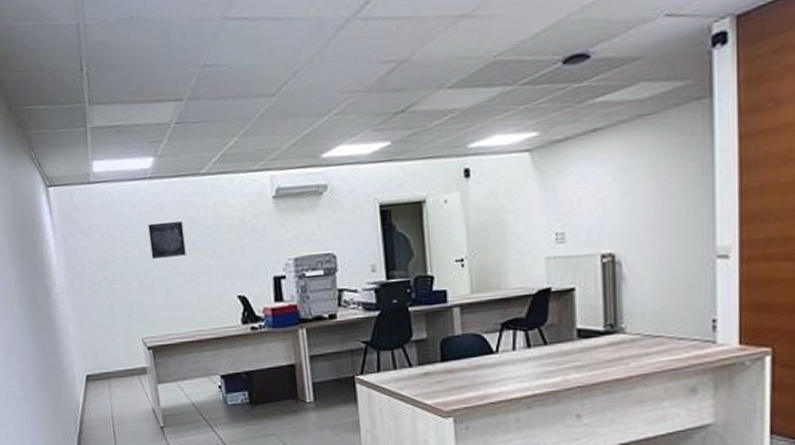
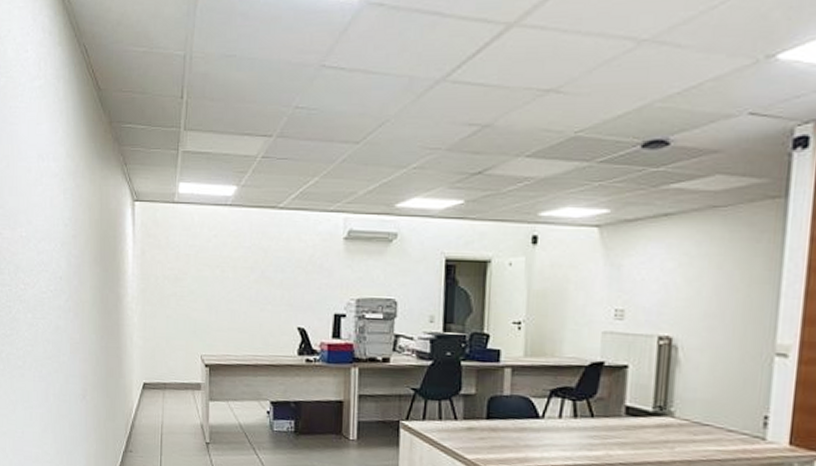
wall art: present [148,221,186,259] -> none [221,248,255,282]

